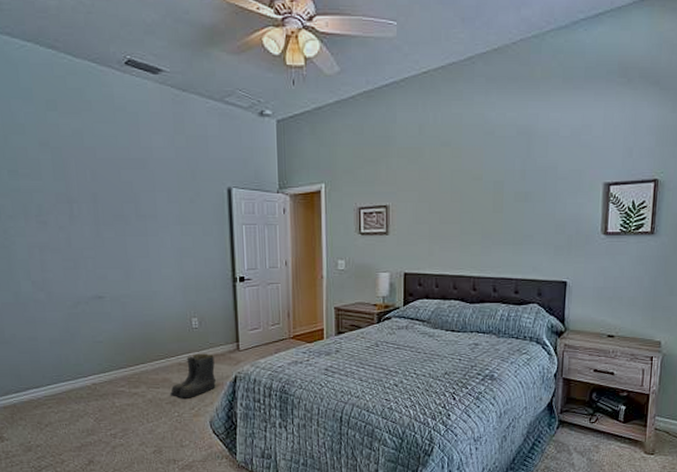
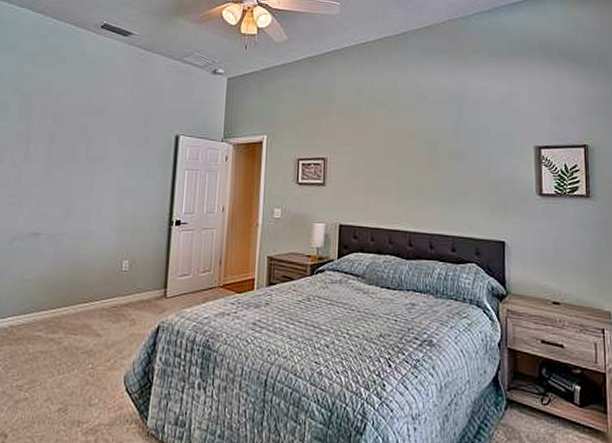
boots: present [170,353,216,397] -> none [88,298,139,347]

